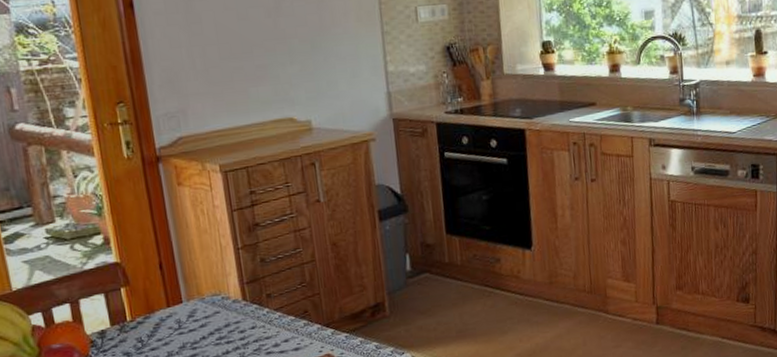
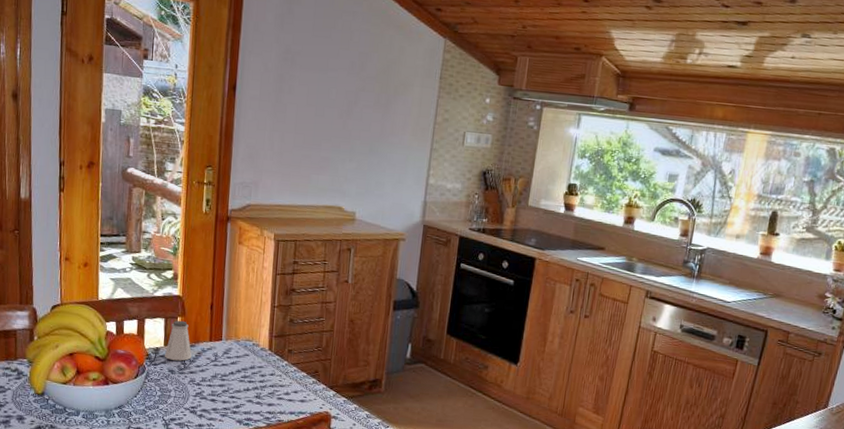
saltshaker: none [113,290,150,341] -> present [164,320,192,361]

